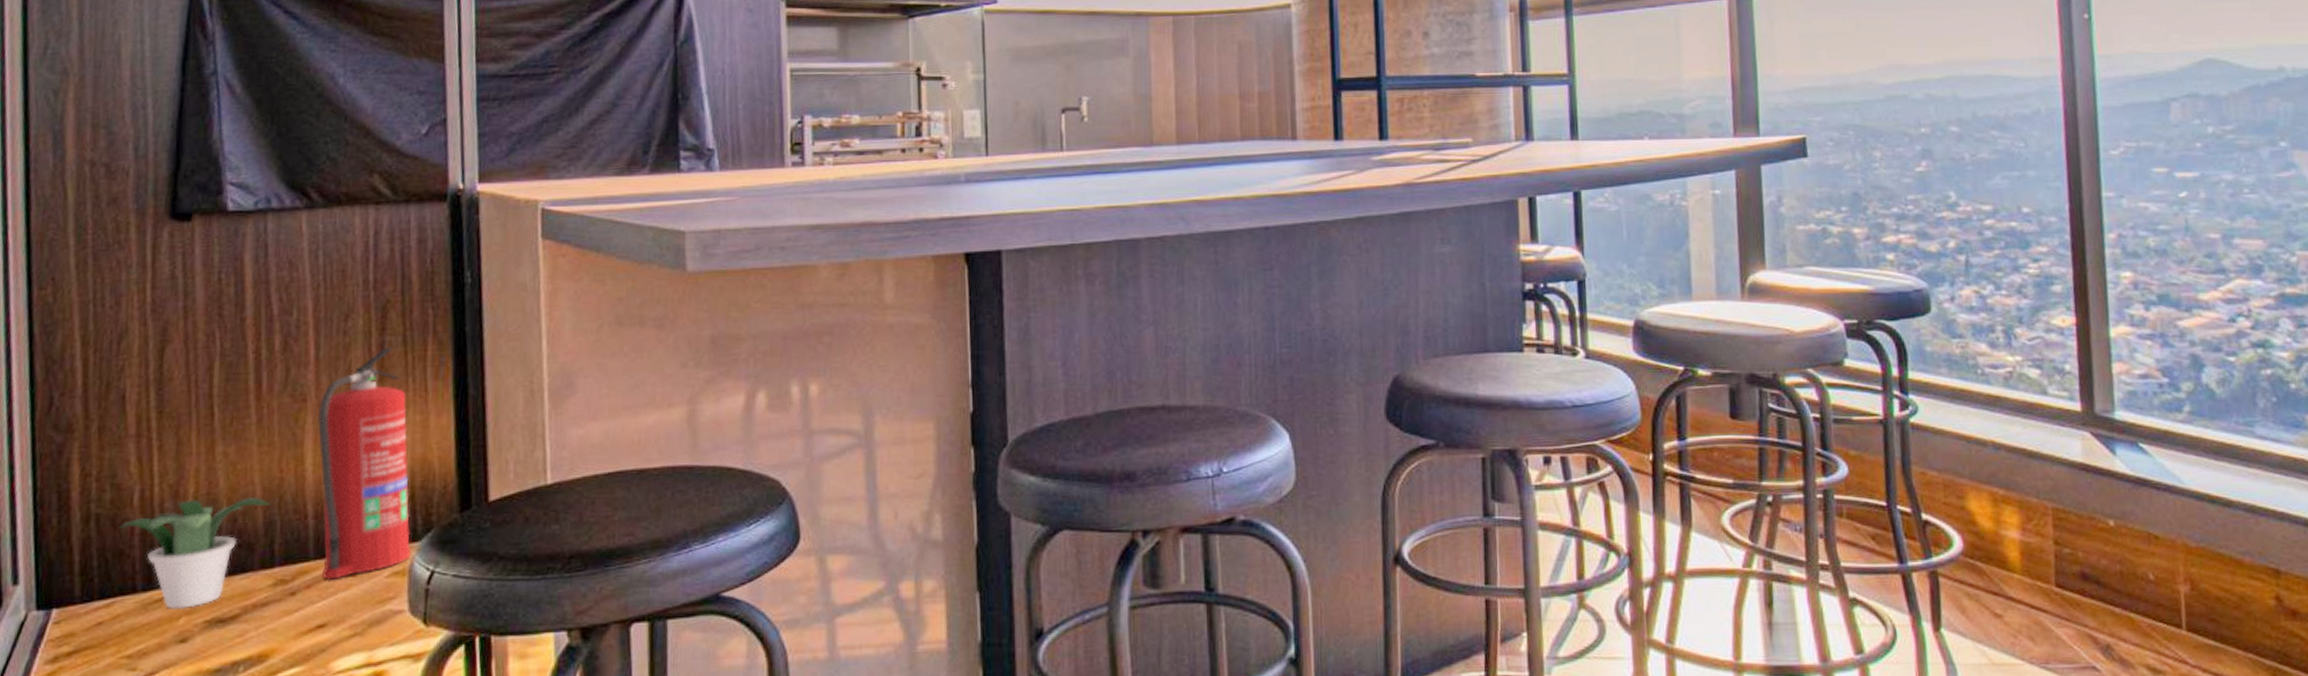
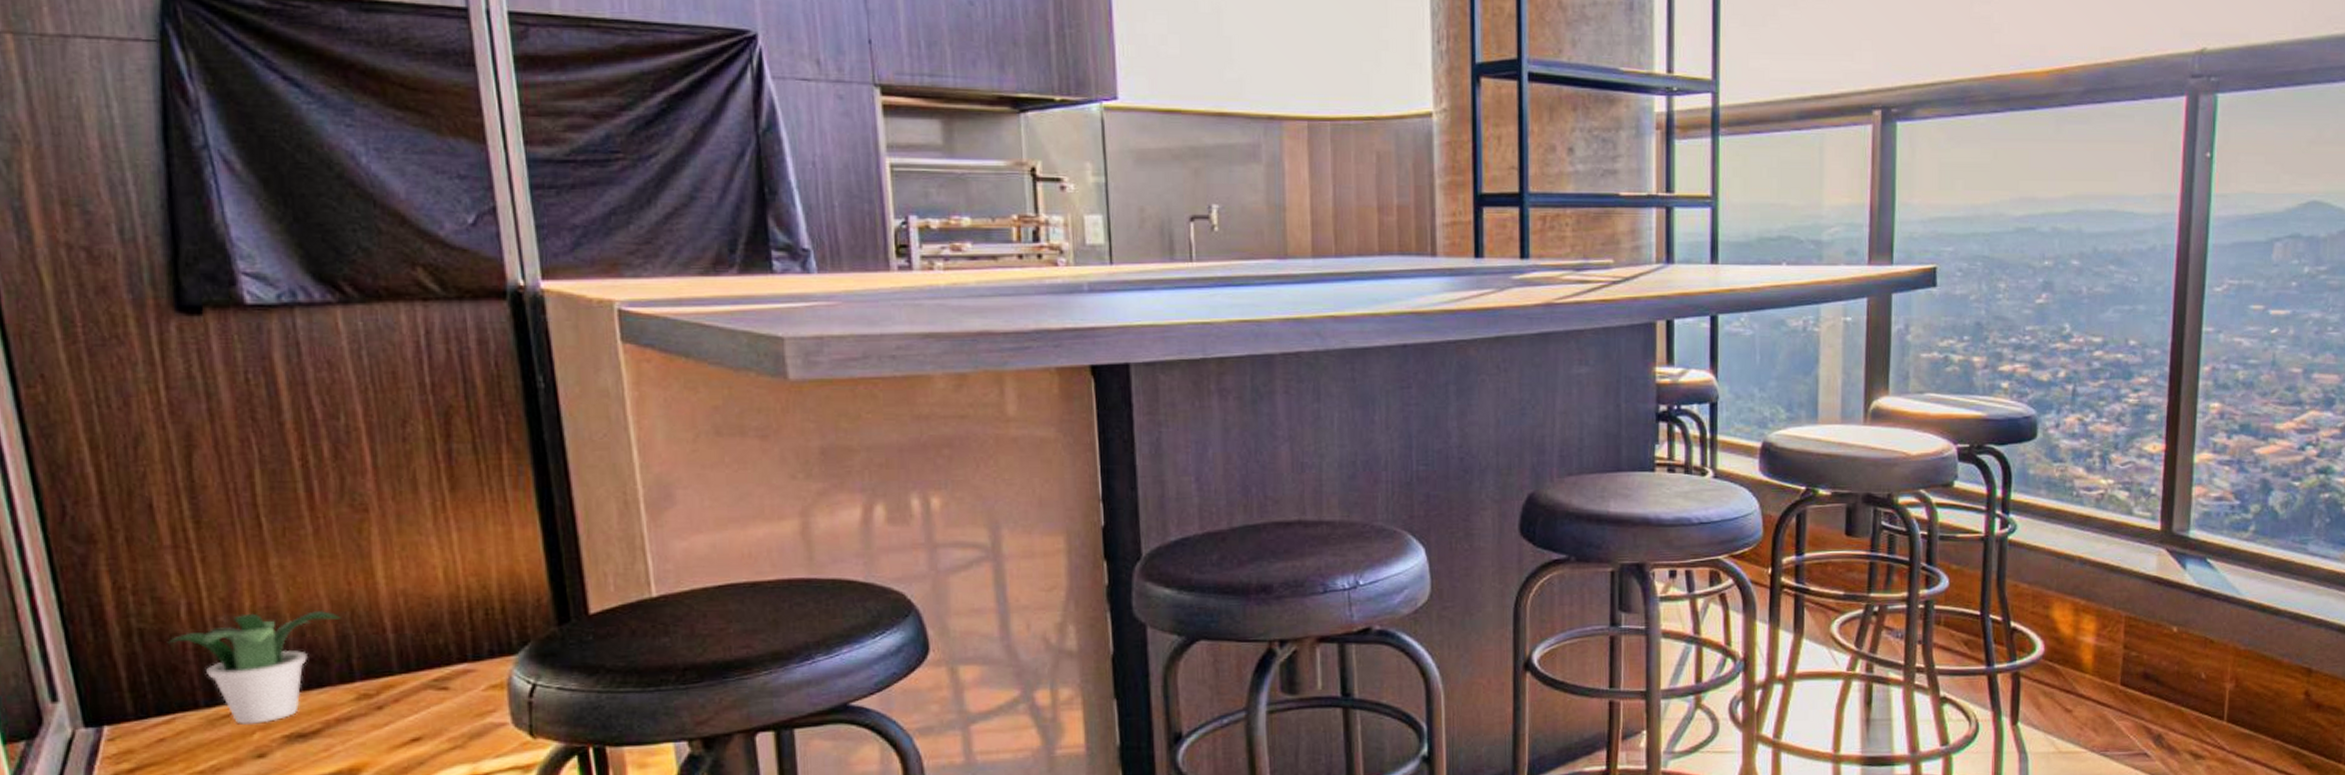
fire extinguisher: present [317,347,411,580] -> none [383,455,508,694]

